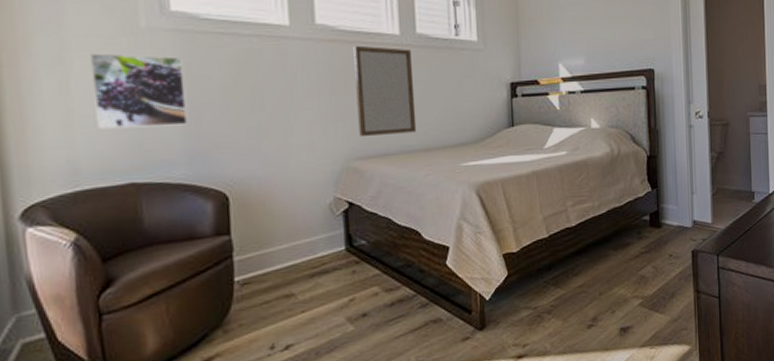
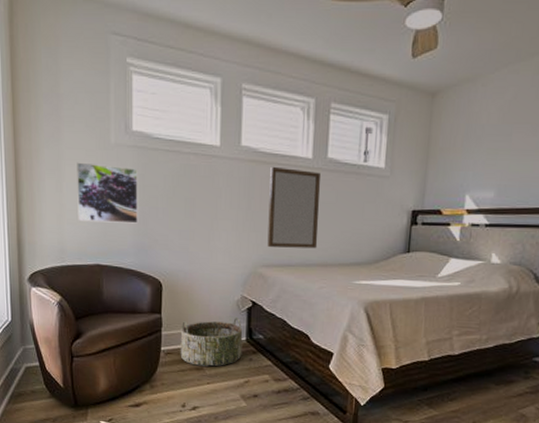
basket: none [259,224,343,293] -> present [180,318,243,367]

